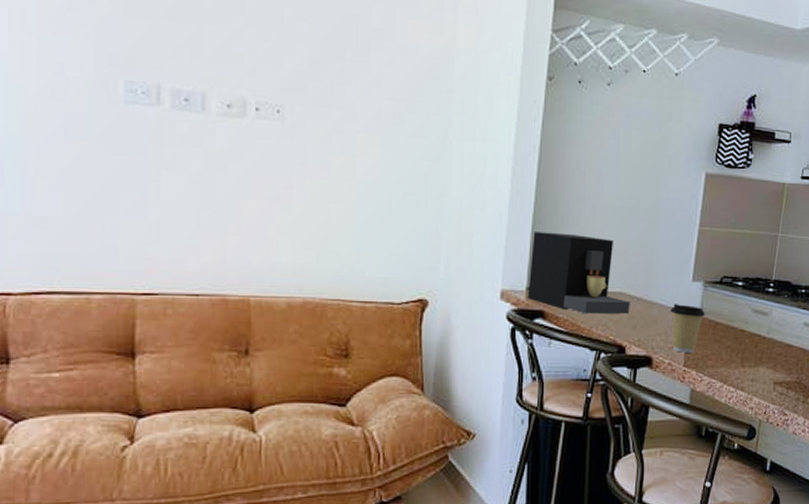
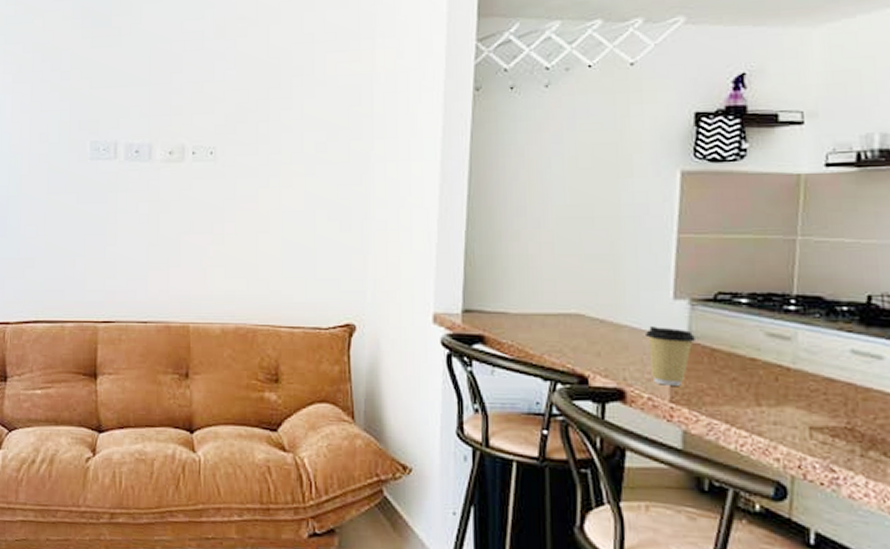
coffee maker: present [527,232,630,315] -> none [463,250,591,340]

